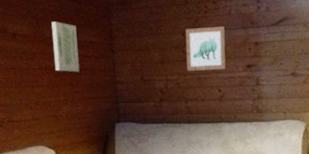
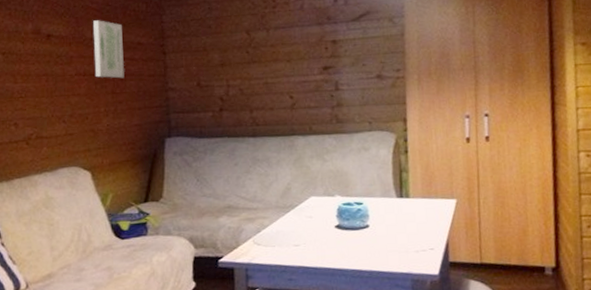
wall art: present [185,26,226,71] -> none [249,23,299,75]

